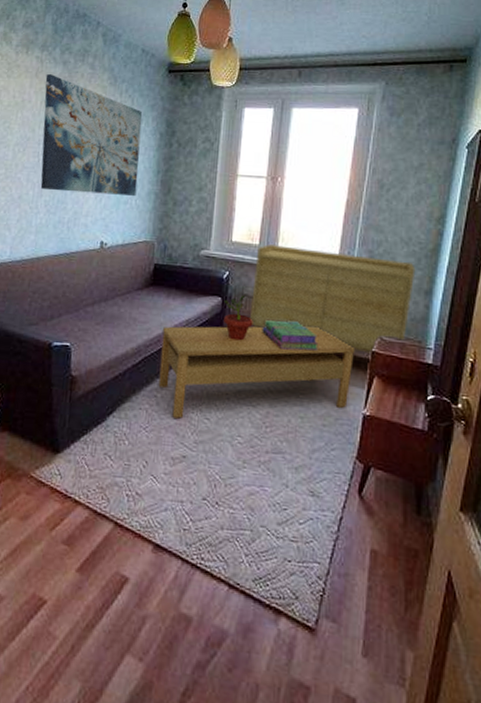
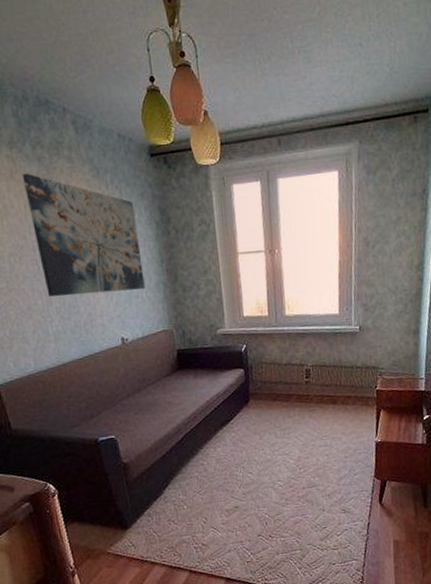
coffee table: present [158,326,356,419] -> none [197,379,363,479]
potted plant: present [223,293,253,341] -> none [246,361,275,404]
sideboard: present [250,244,416,354] -> none [268,309,404,393]
stack of books: present [262,320,319,351] -> none [283,377,333,403]

